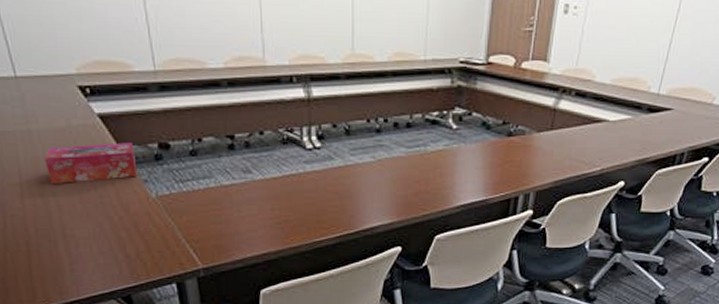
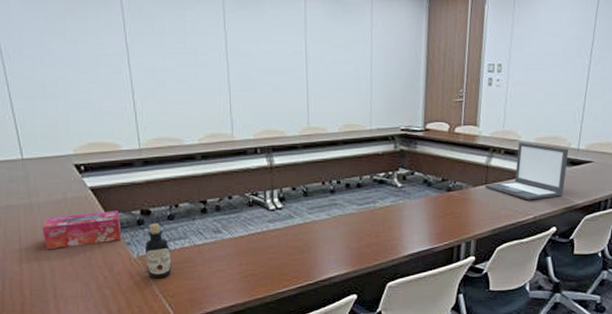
bottle: none [165,159,196,222] -> present [145,224,172,279]
laptop: none [550,82,648,150] -> present [485,142,569,200]

